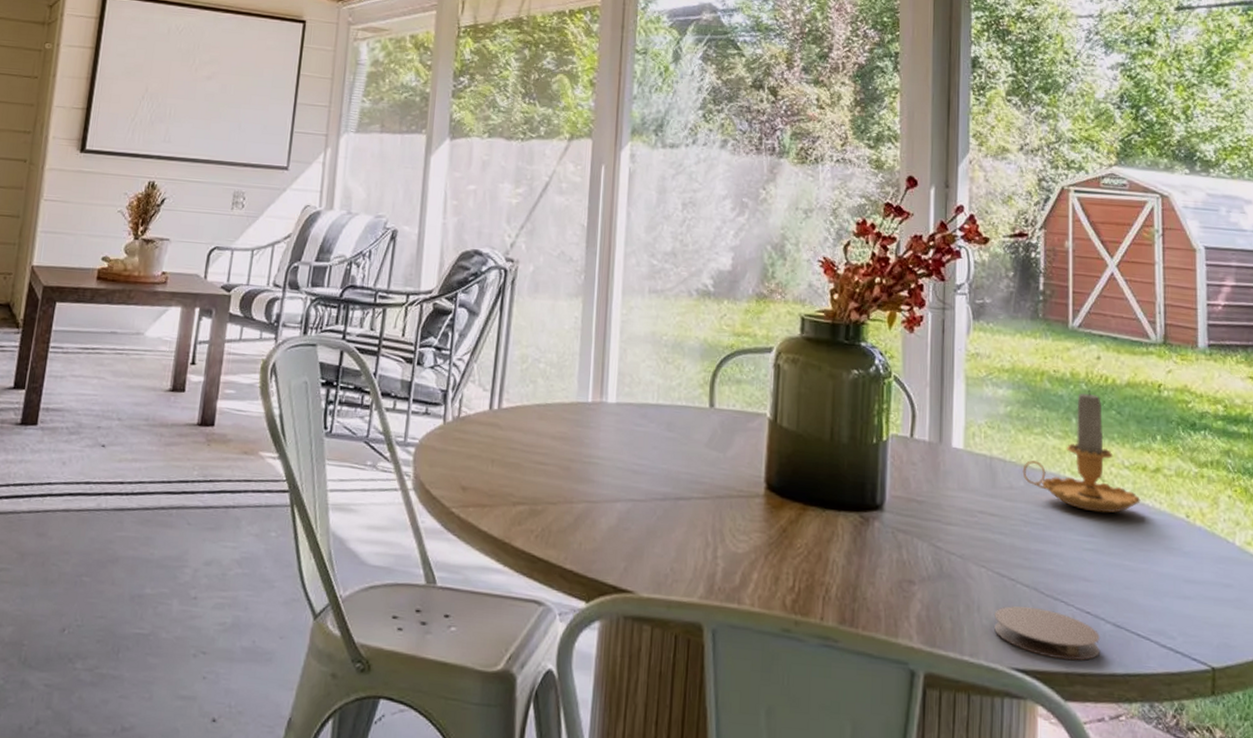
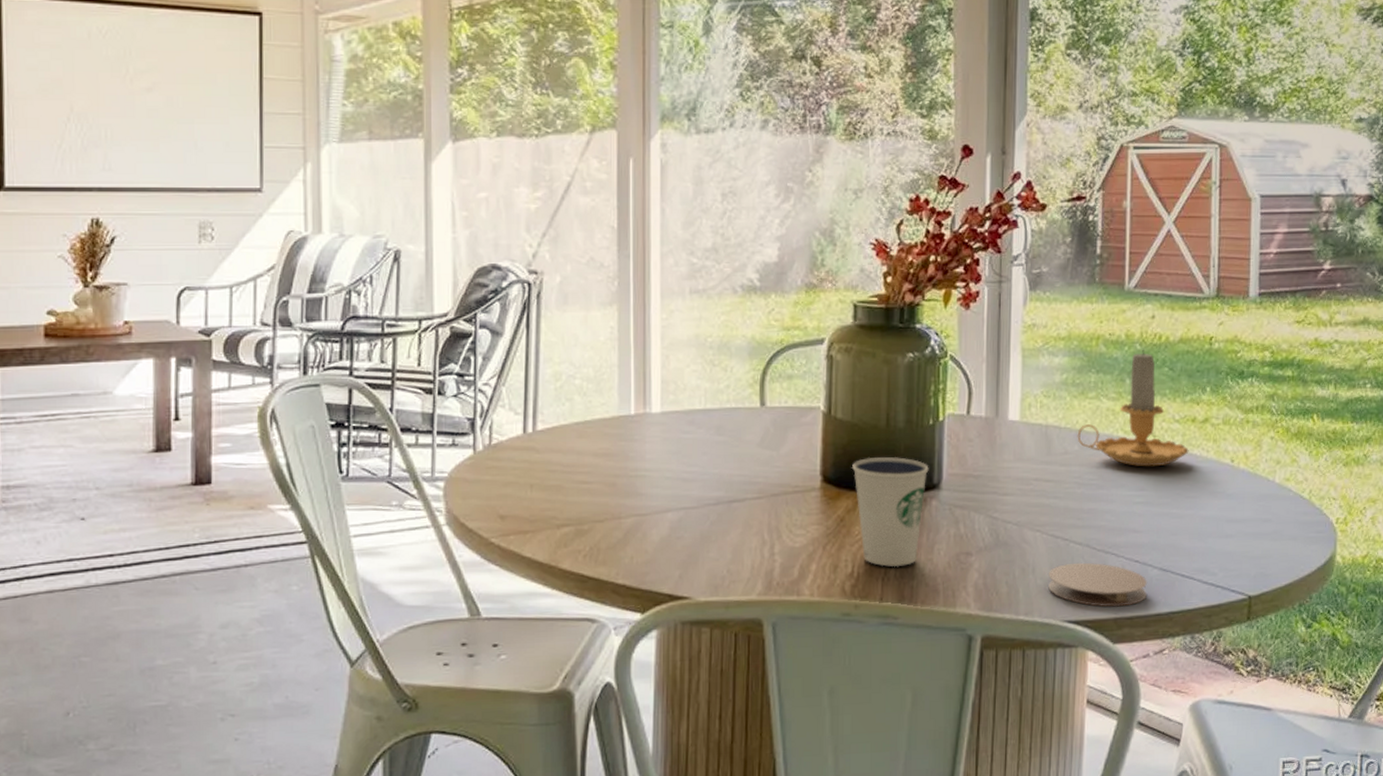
dixie cup: none [796,470,872,587] -> present [852,456,929,568]

